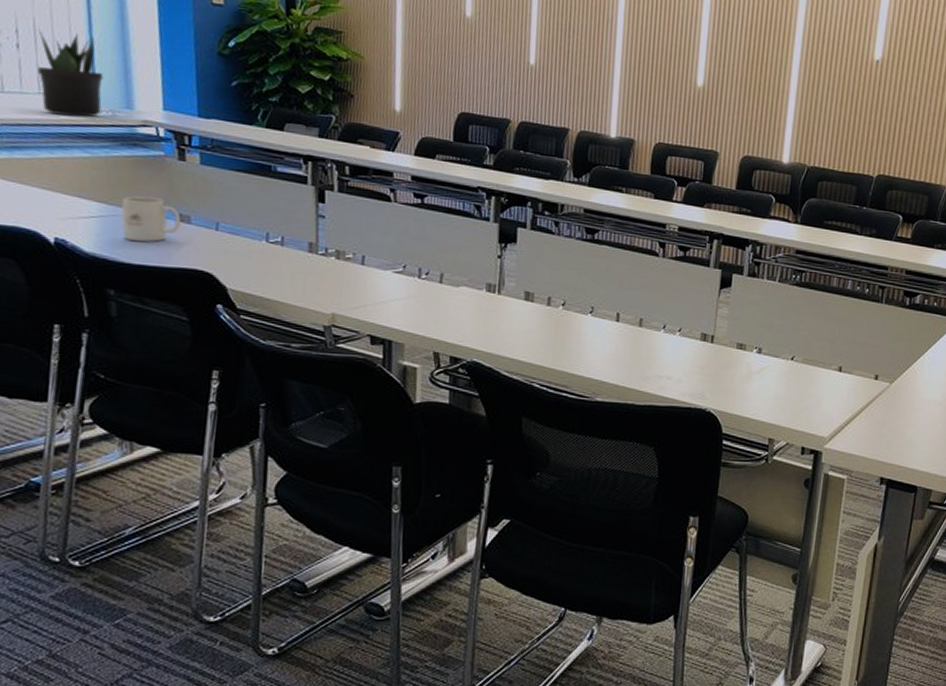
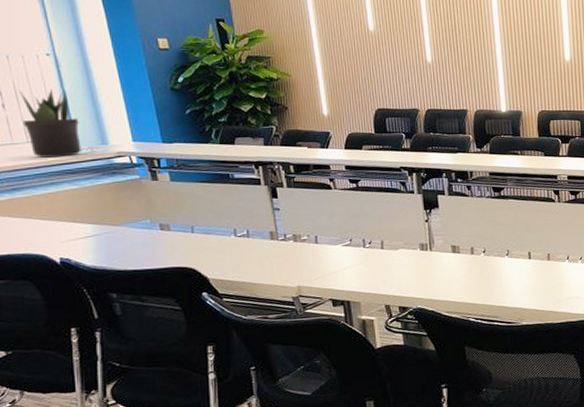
mug: present [121,196,181,243] -> none [111,213,162,252]

